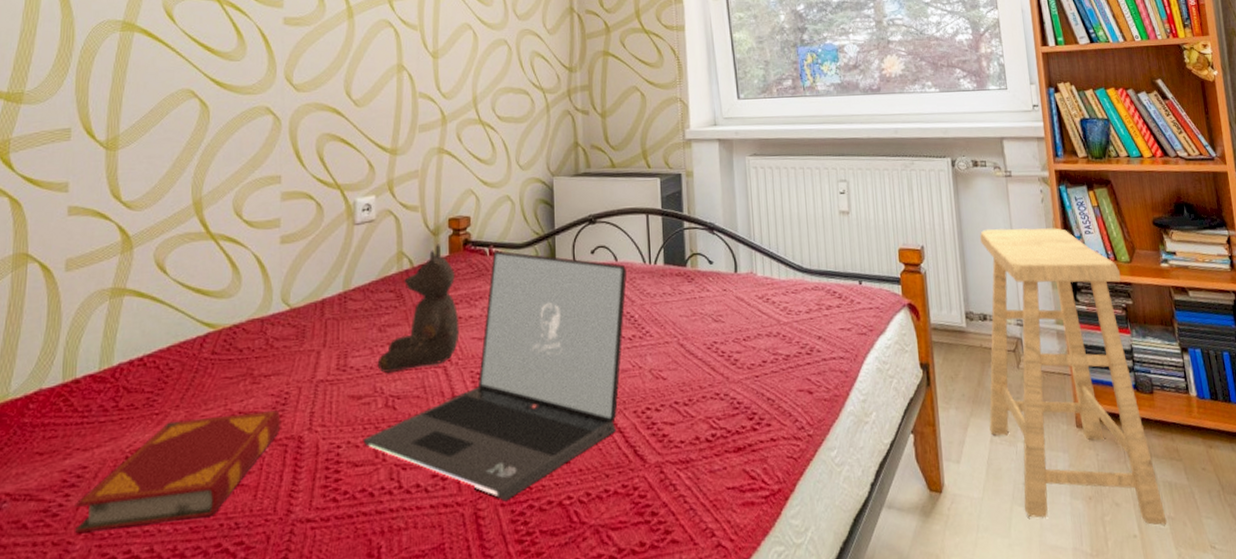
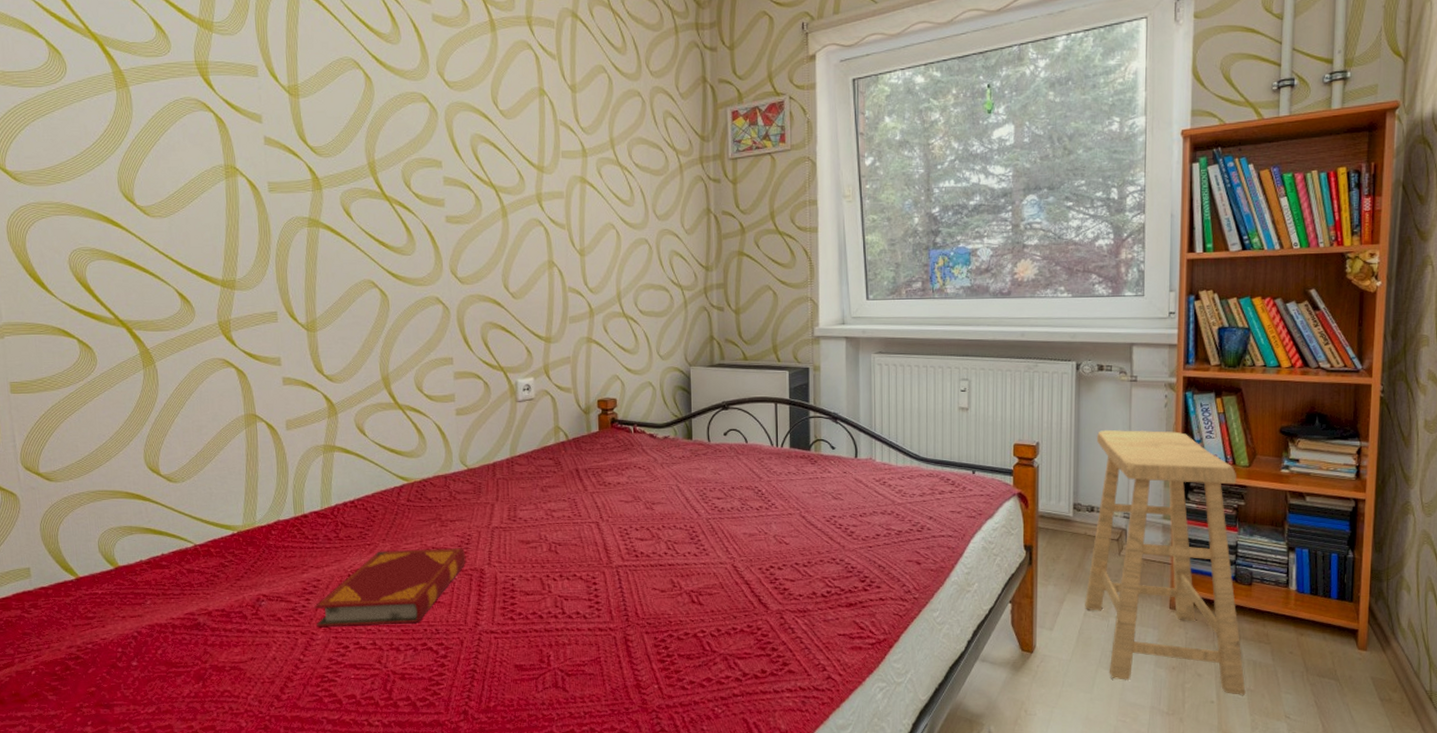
laptop: present [362,250,627,502] -> none [532,429,756,630]
stuffed bear: present [377,243,460,374] -> none [541,421,609,525]

